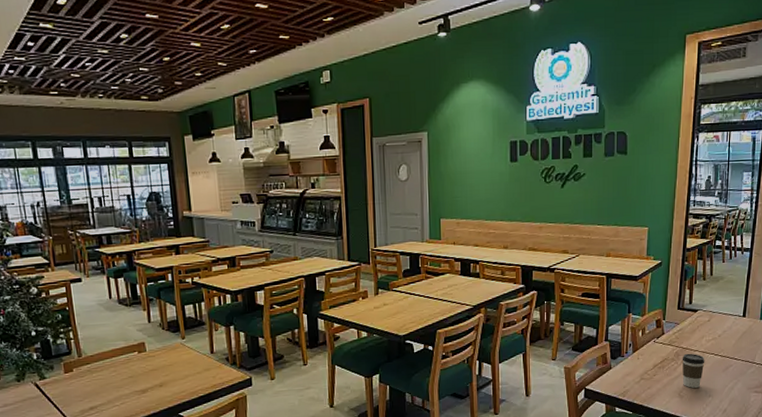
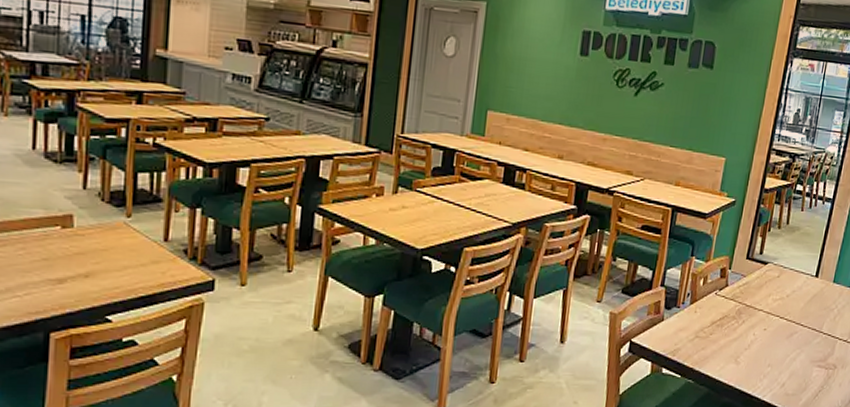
coffee cup: present [682,353,705,388] -> none [741,312,769,354]

